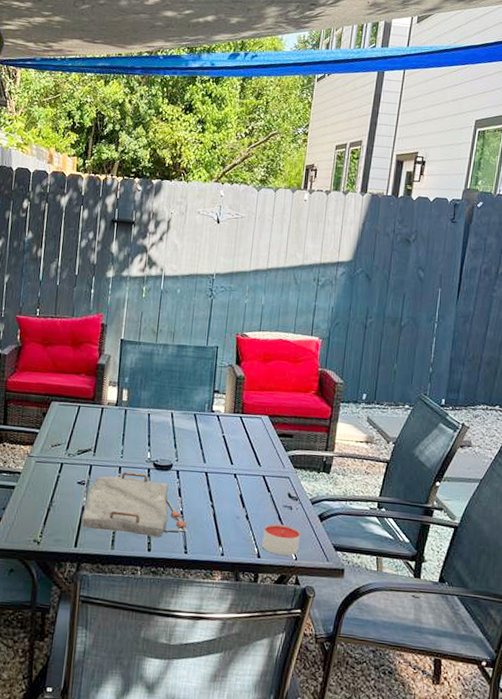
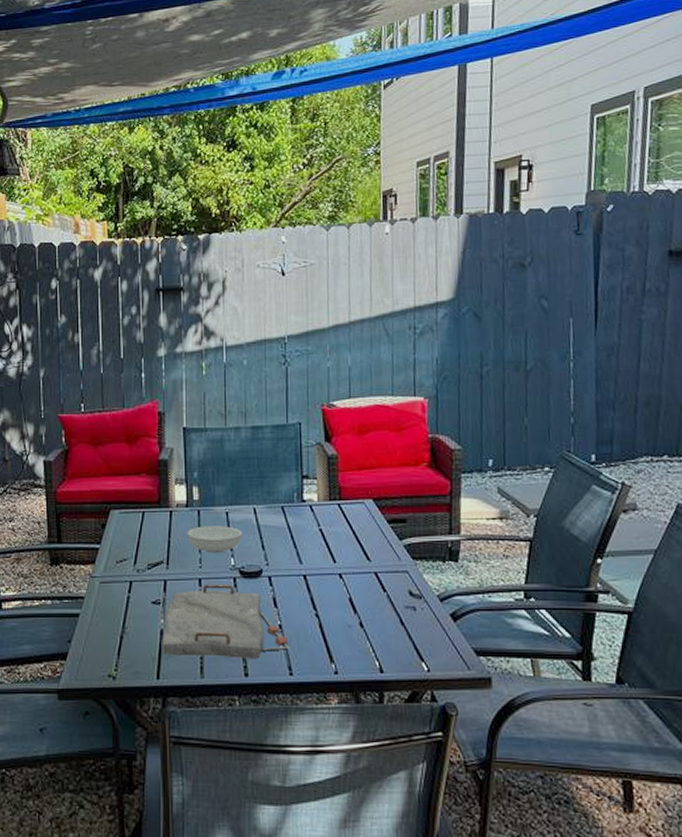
serving bowl: none [113,423,160,447] -> present [187,526,243,553]
candle: present [261,524,301,556] -> none [383,630,431,668]

